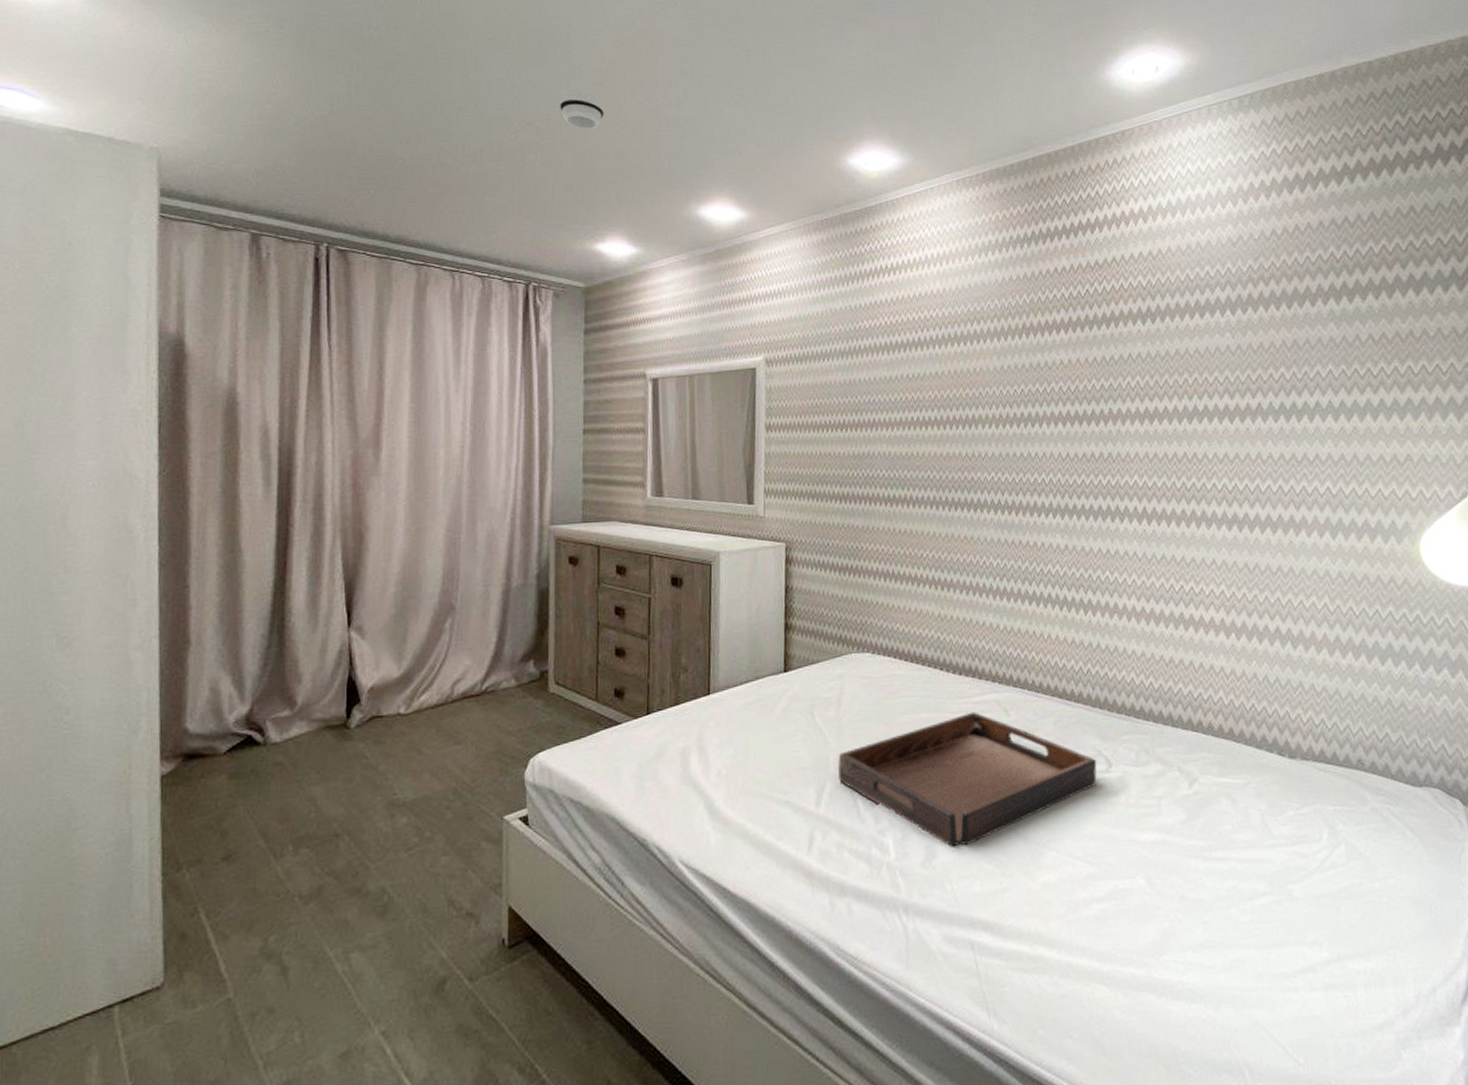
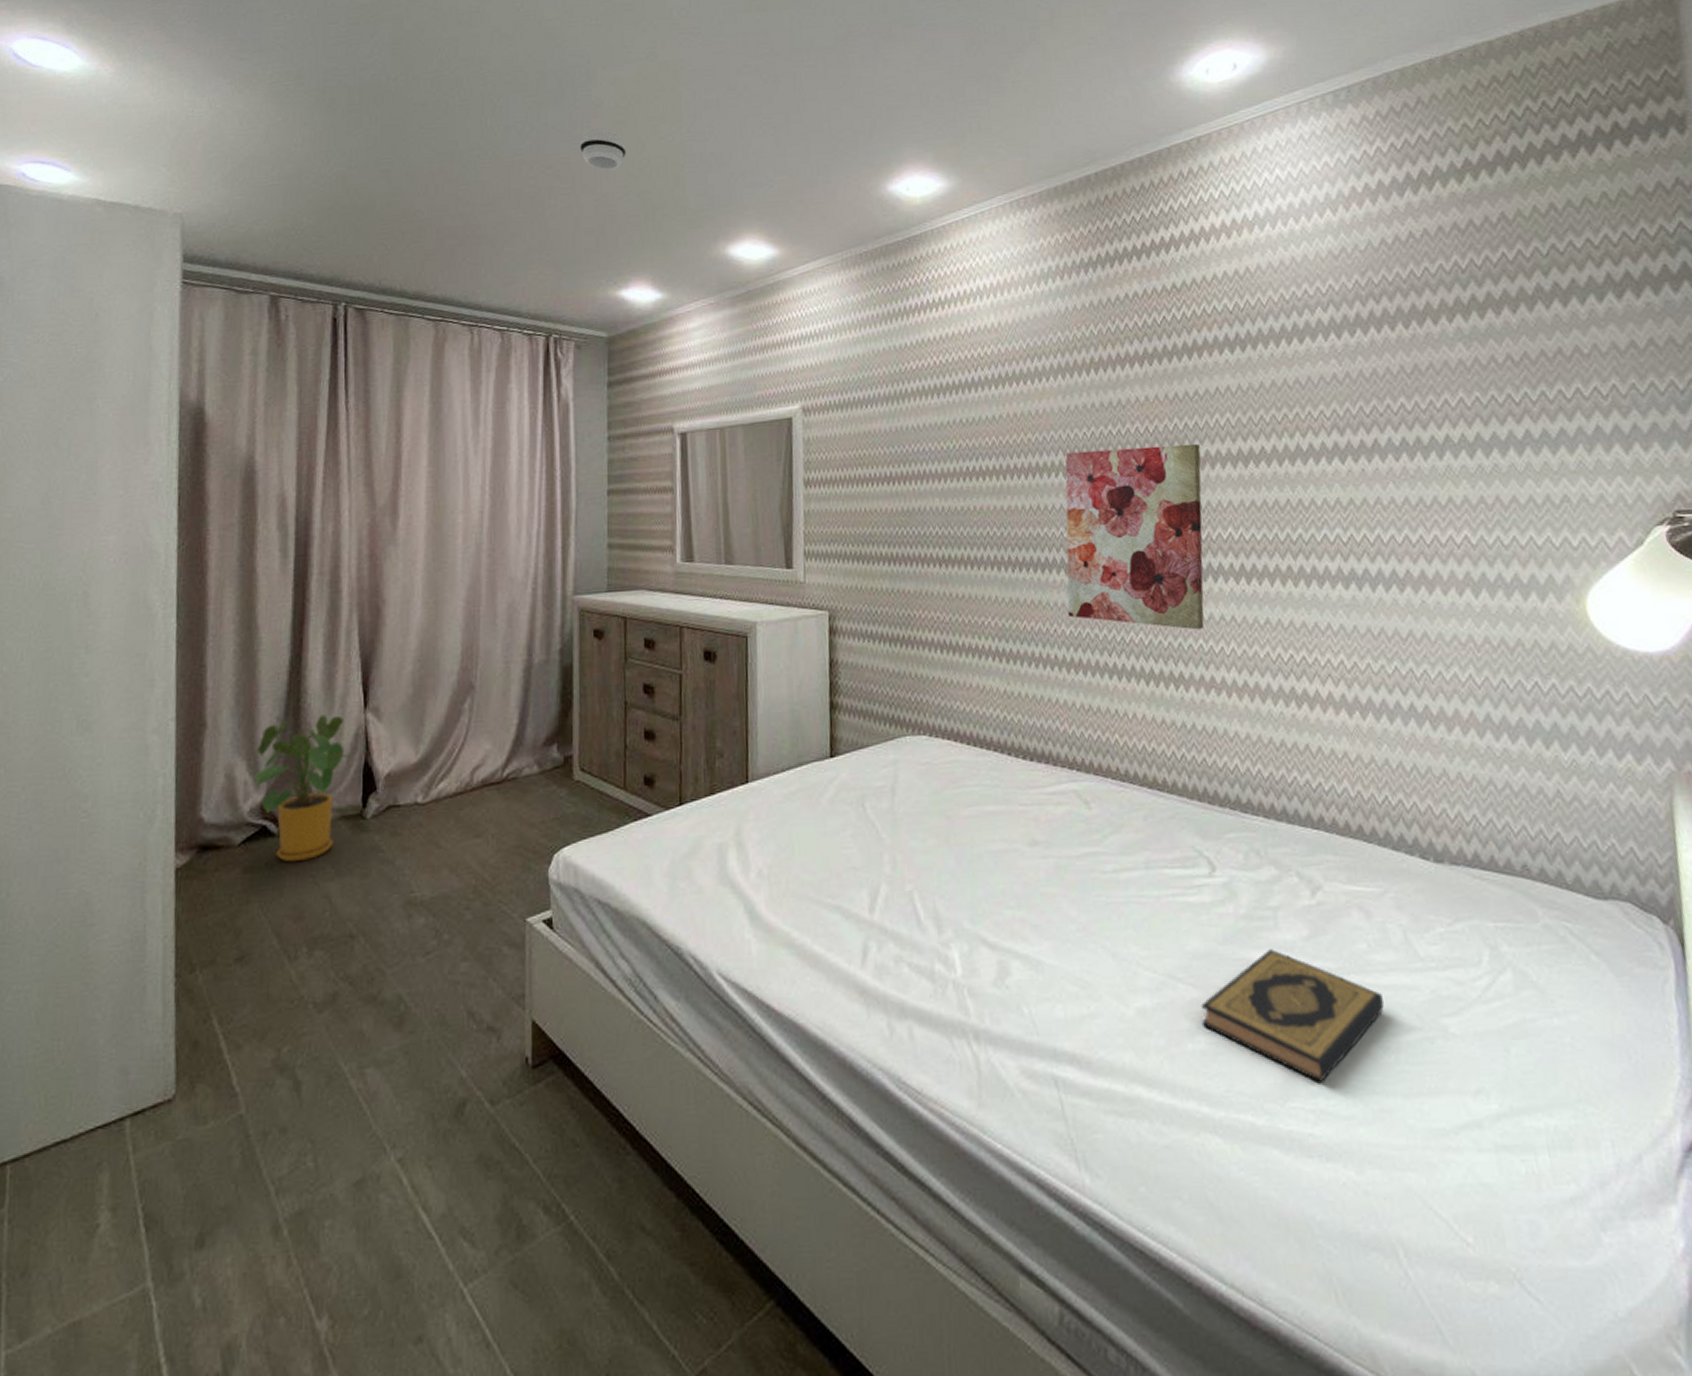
house plant: none [237,632,341,769] -> present [252,714,357,863]
serving tray: present [838,711,1097,847] -> none [893,804,1198,964]
wall art: none [995,402,1114,564] -> present [1065,443,1205,630]
hardback book: none [1094,831,1243,939] -> present [1201,949,1384,1082]

